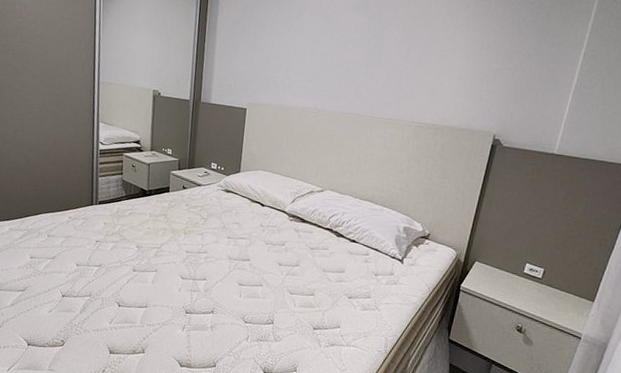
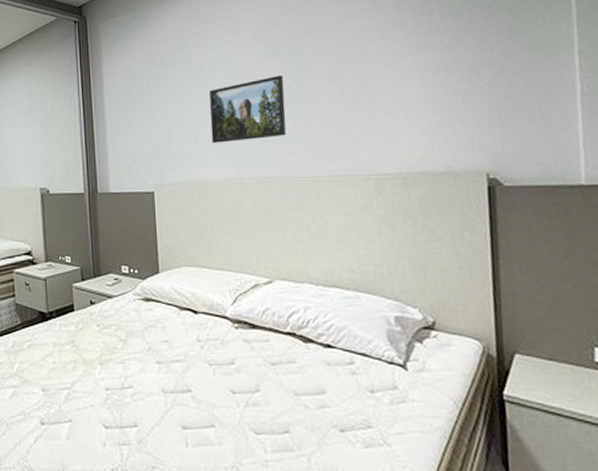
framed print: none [299,29,366,81] -> present [209,75,286,144]

